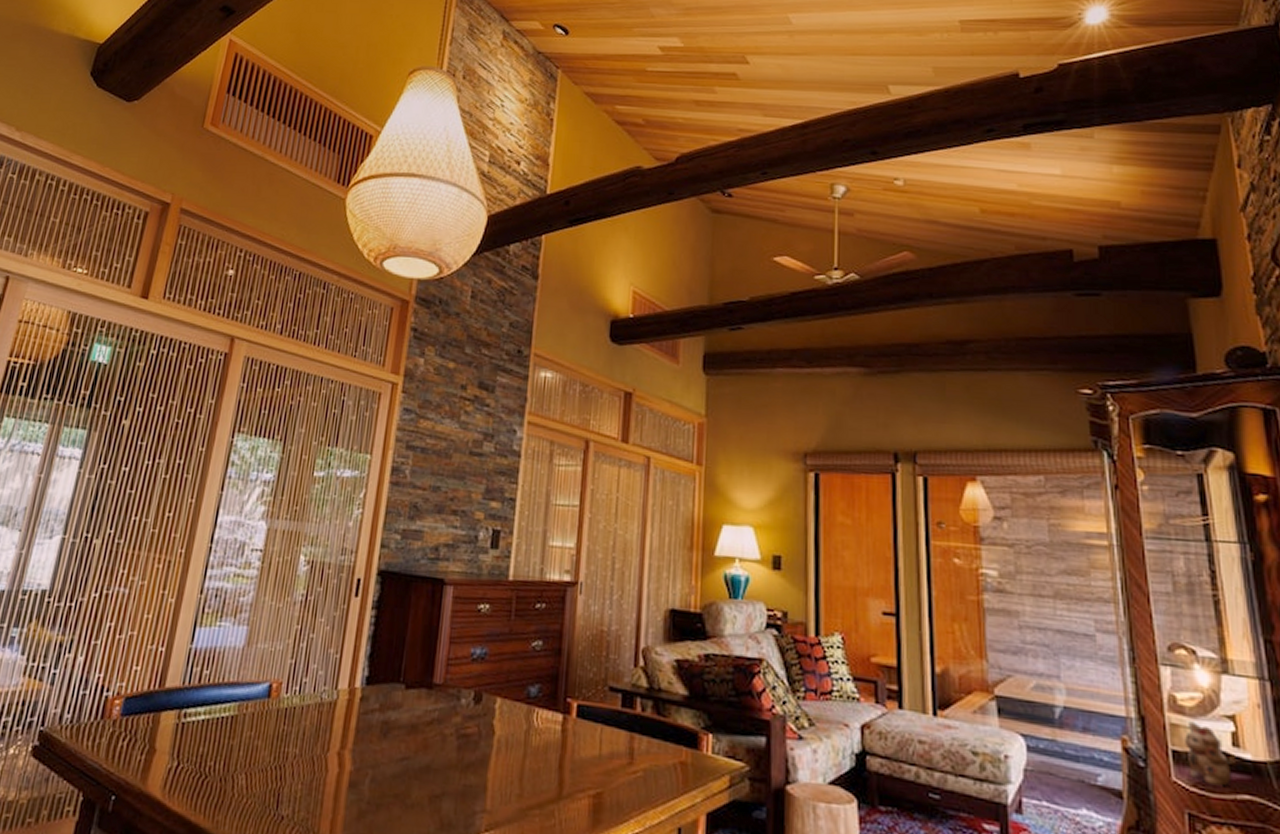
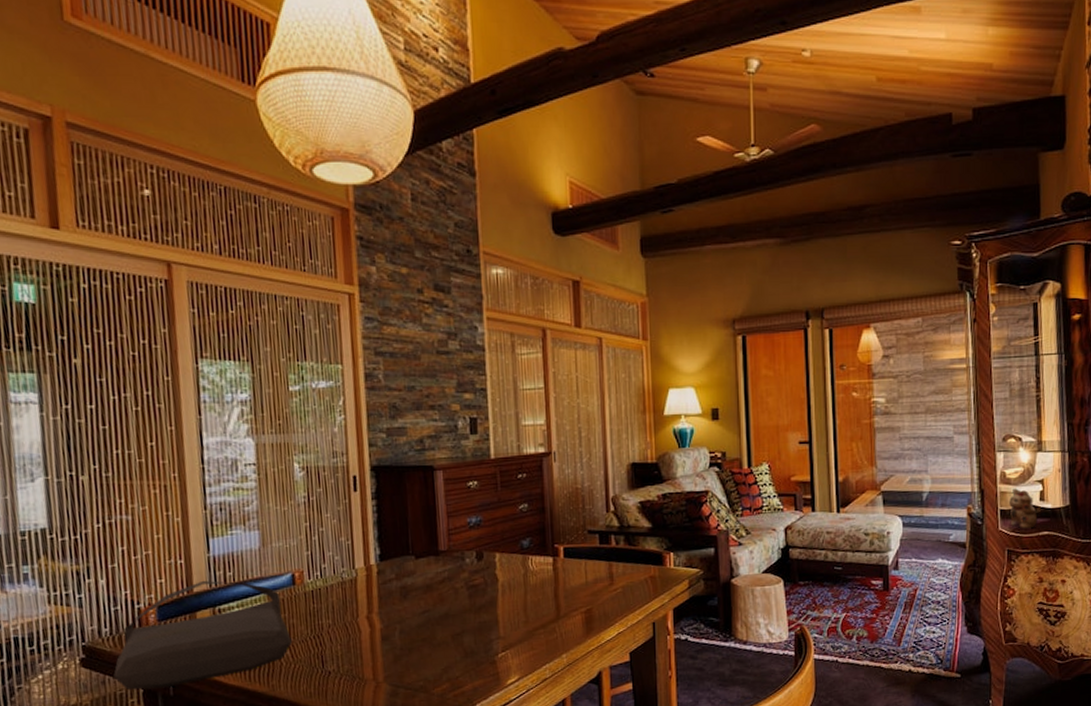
bag: none [59,675,252,801] -> present [113,580,292,691]

